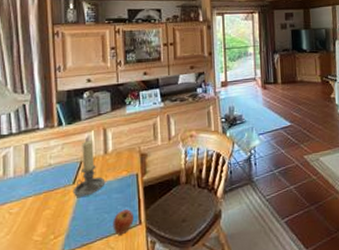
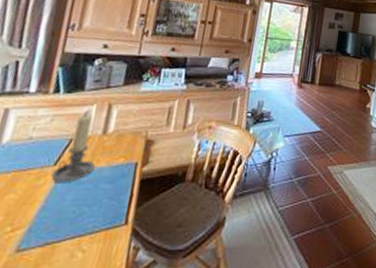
apple: present [113,209,134,236] -> none [90,204,121,236]

